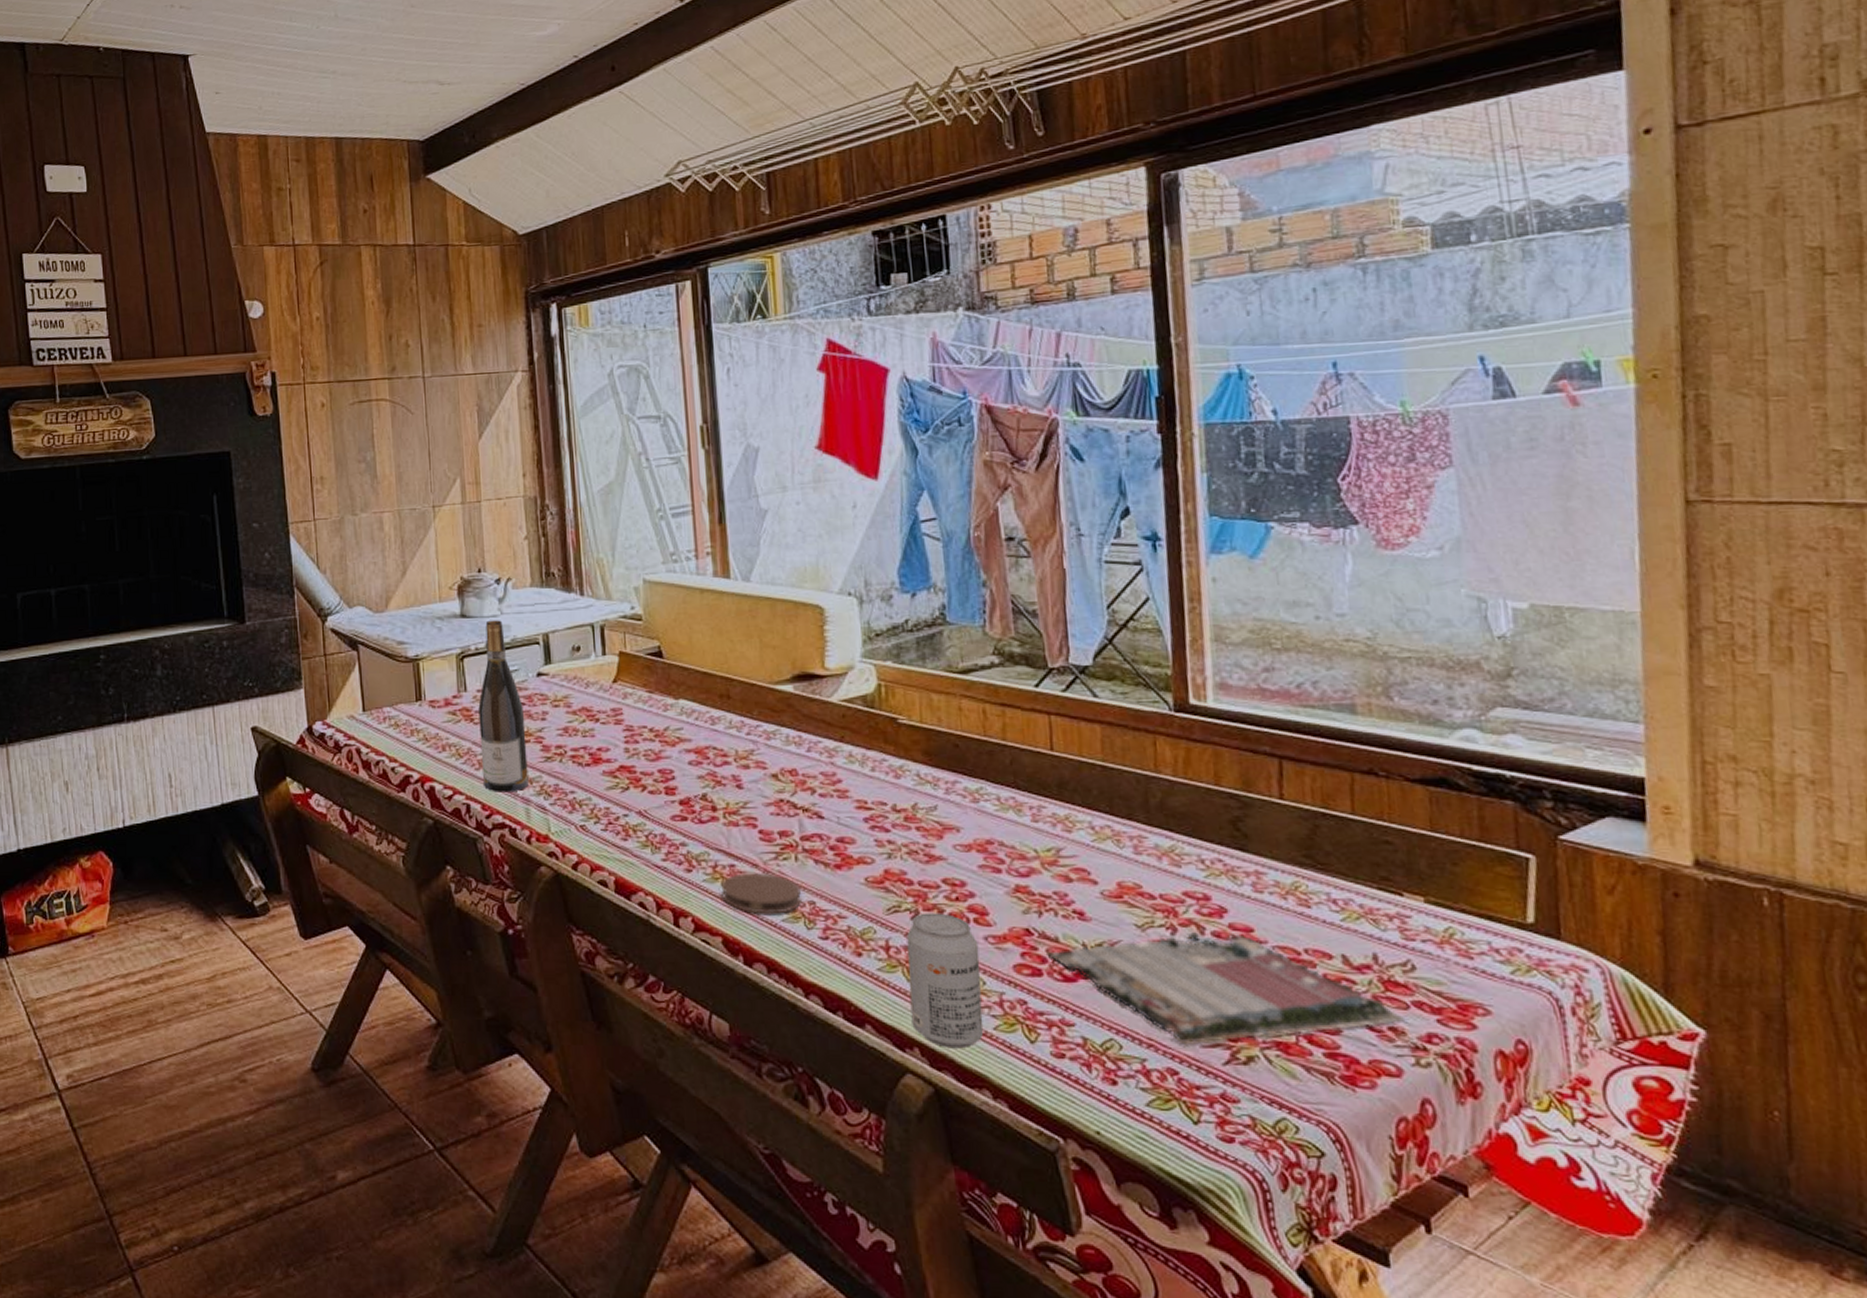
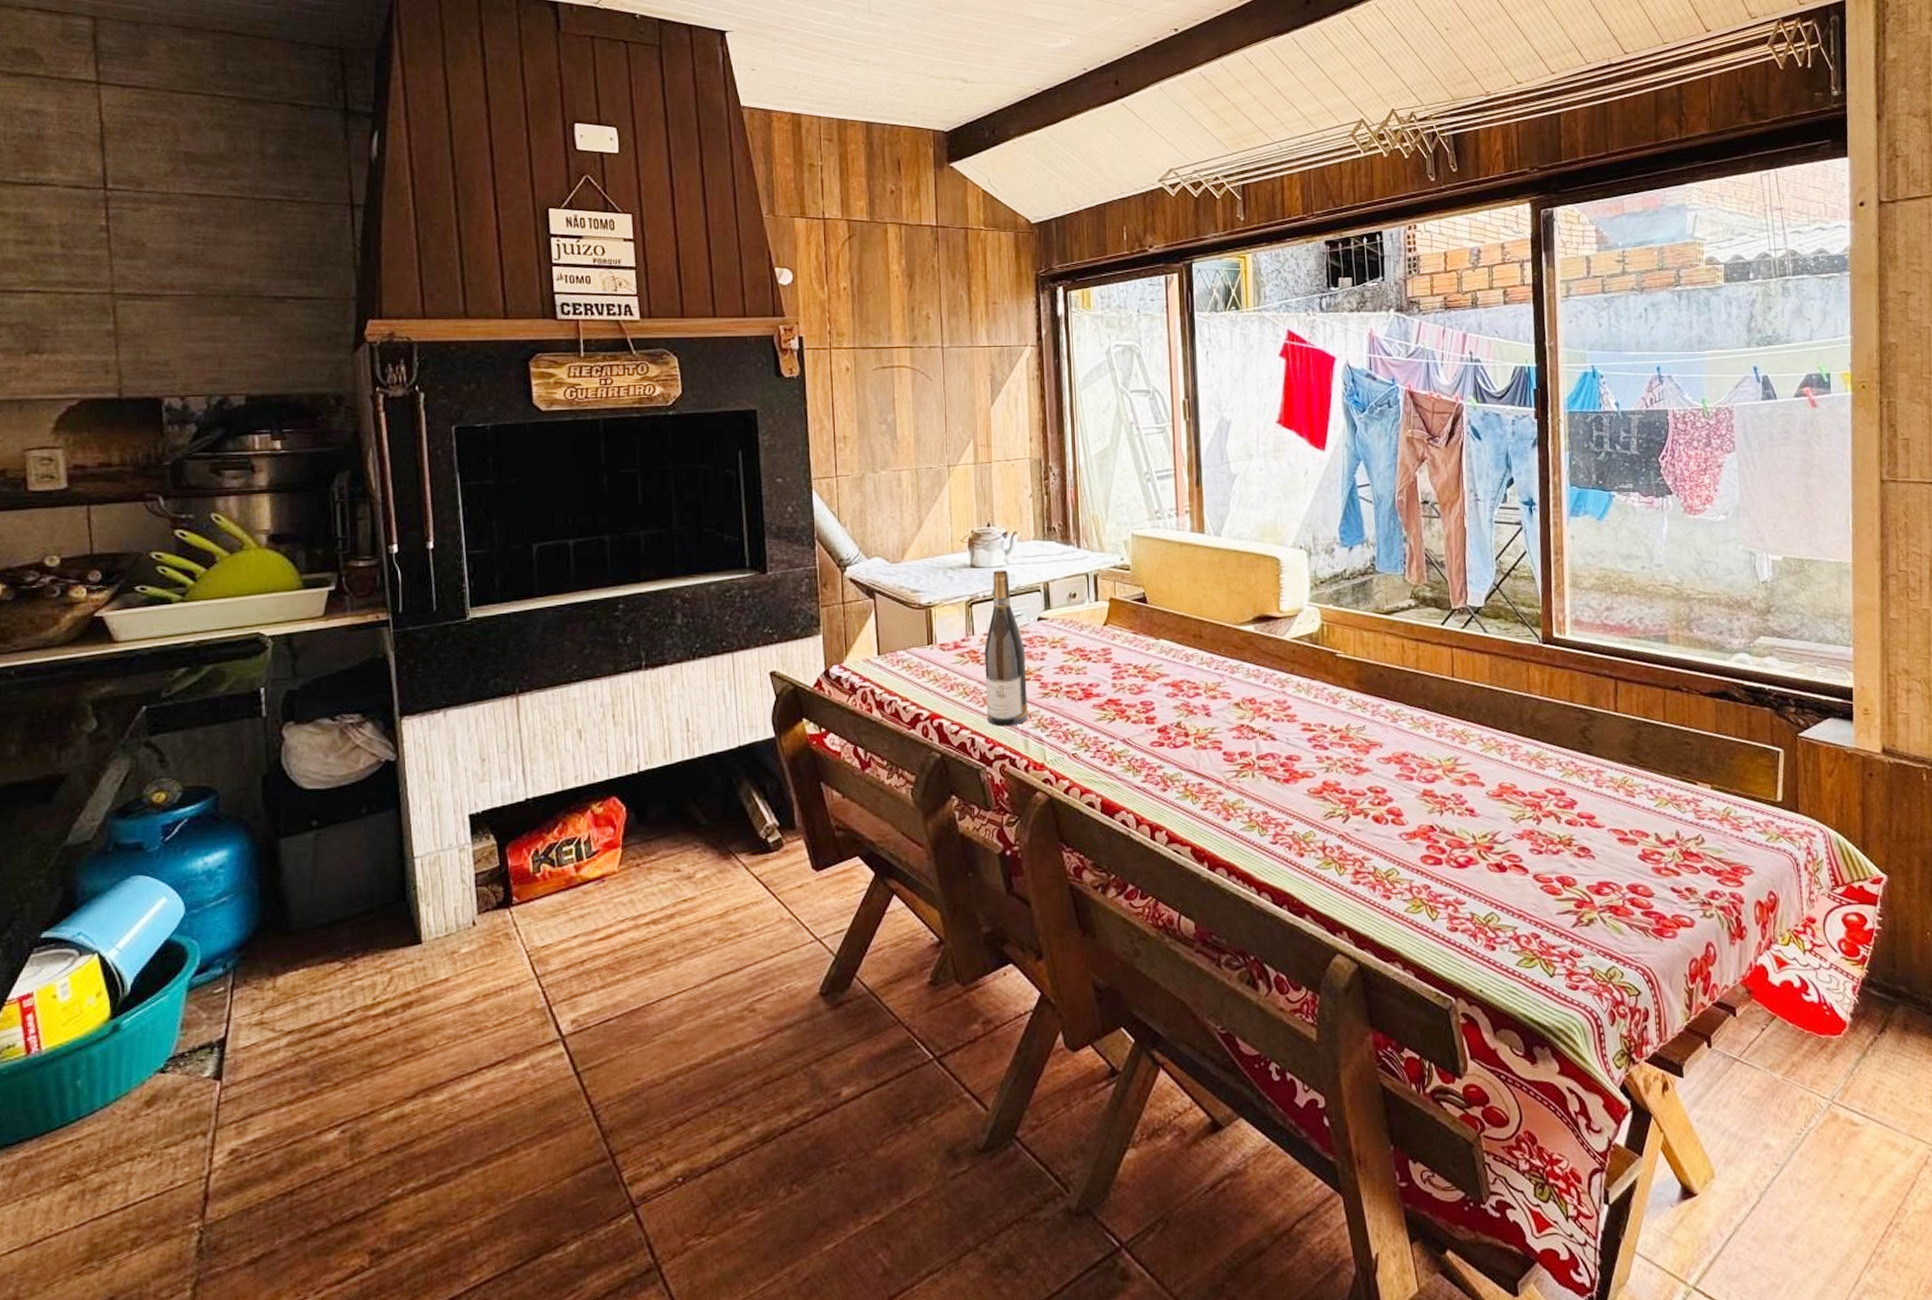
coaster: present [721,873,802,914] -> none [1191,789,1257,825]
beverage can: present [906,913,984,1049] -> none [1339,816,1397,930]
architectural model: present [1047,932,1408,1045] -> none [1446,821,1699,913]

